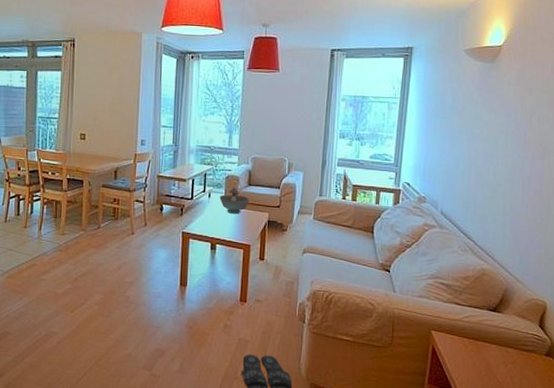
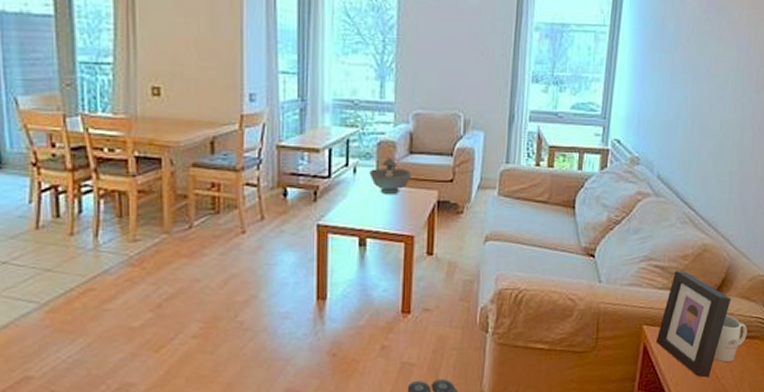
picture frame: none [442,288,509,381] -> present [655,270,731,378]
mug: none [495,329,525,369] -> present [714,314,748,362]

